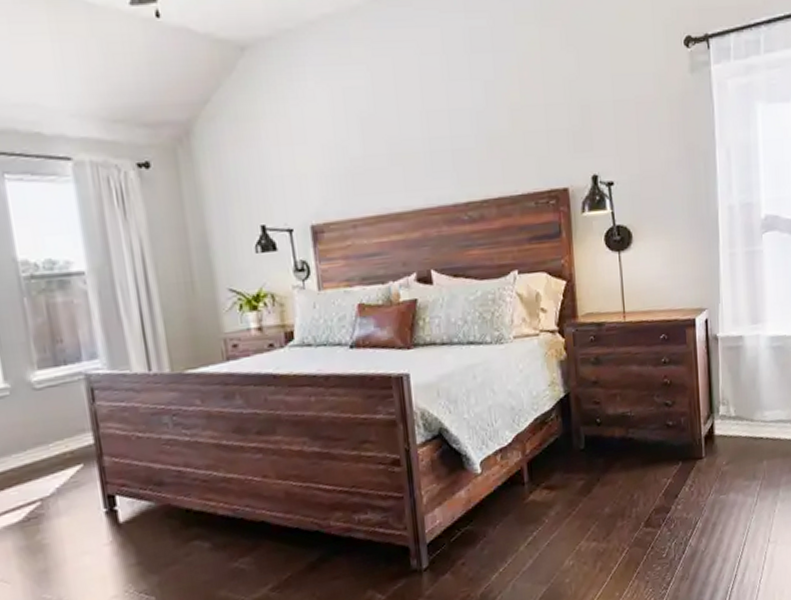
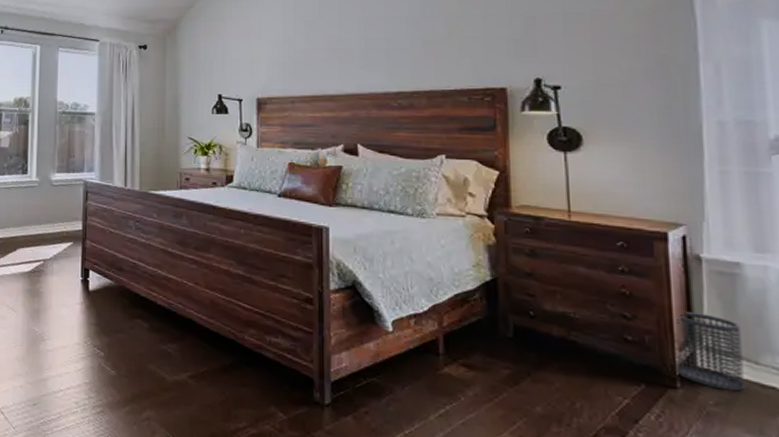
wastebasket: none [702,387,745,450] -> present [676,312,745,392]

